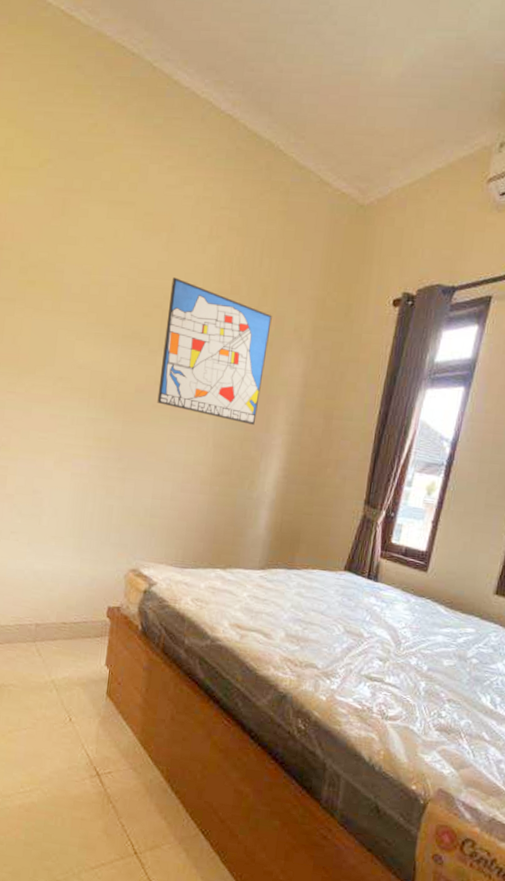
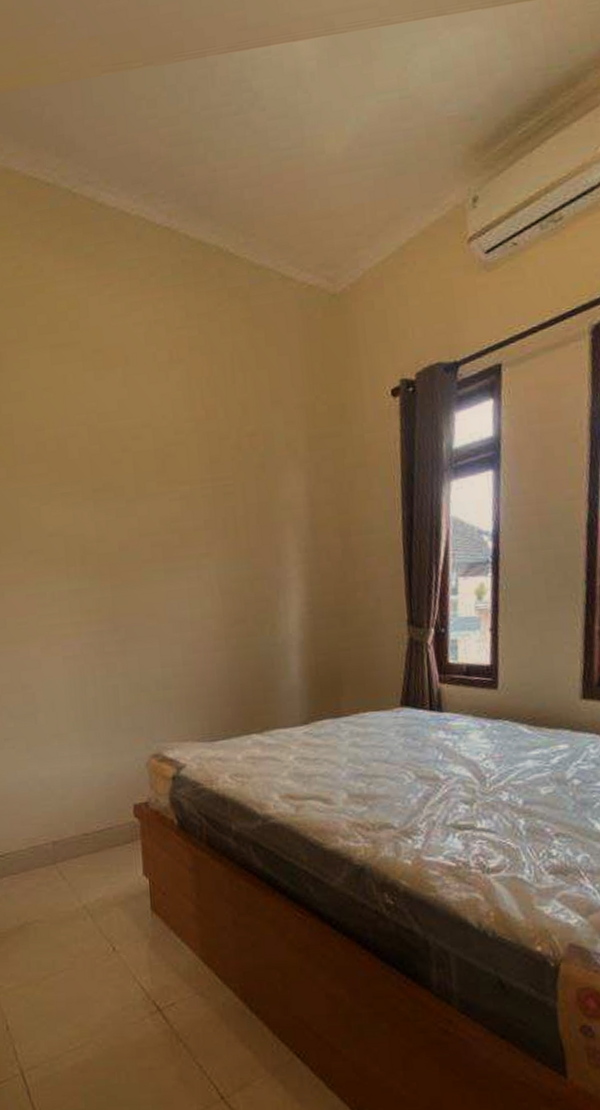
wall art: present [157,277,272,425] -> none [137,414,263,561]

